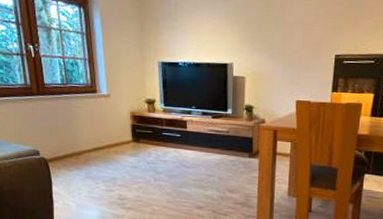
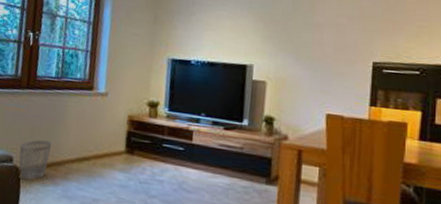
wastebasket: none [43,136,69,168] -> present [18,140,52,181]

